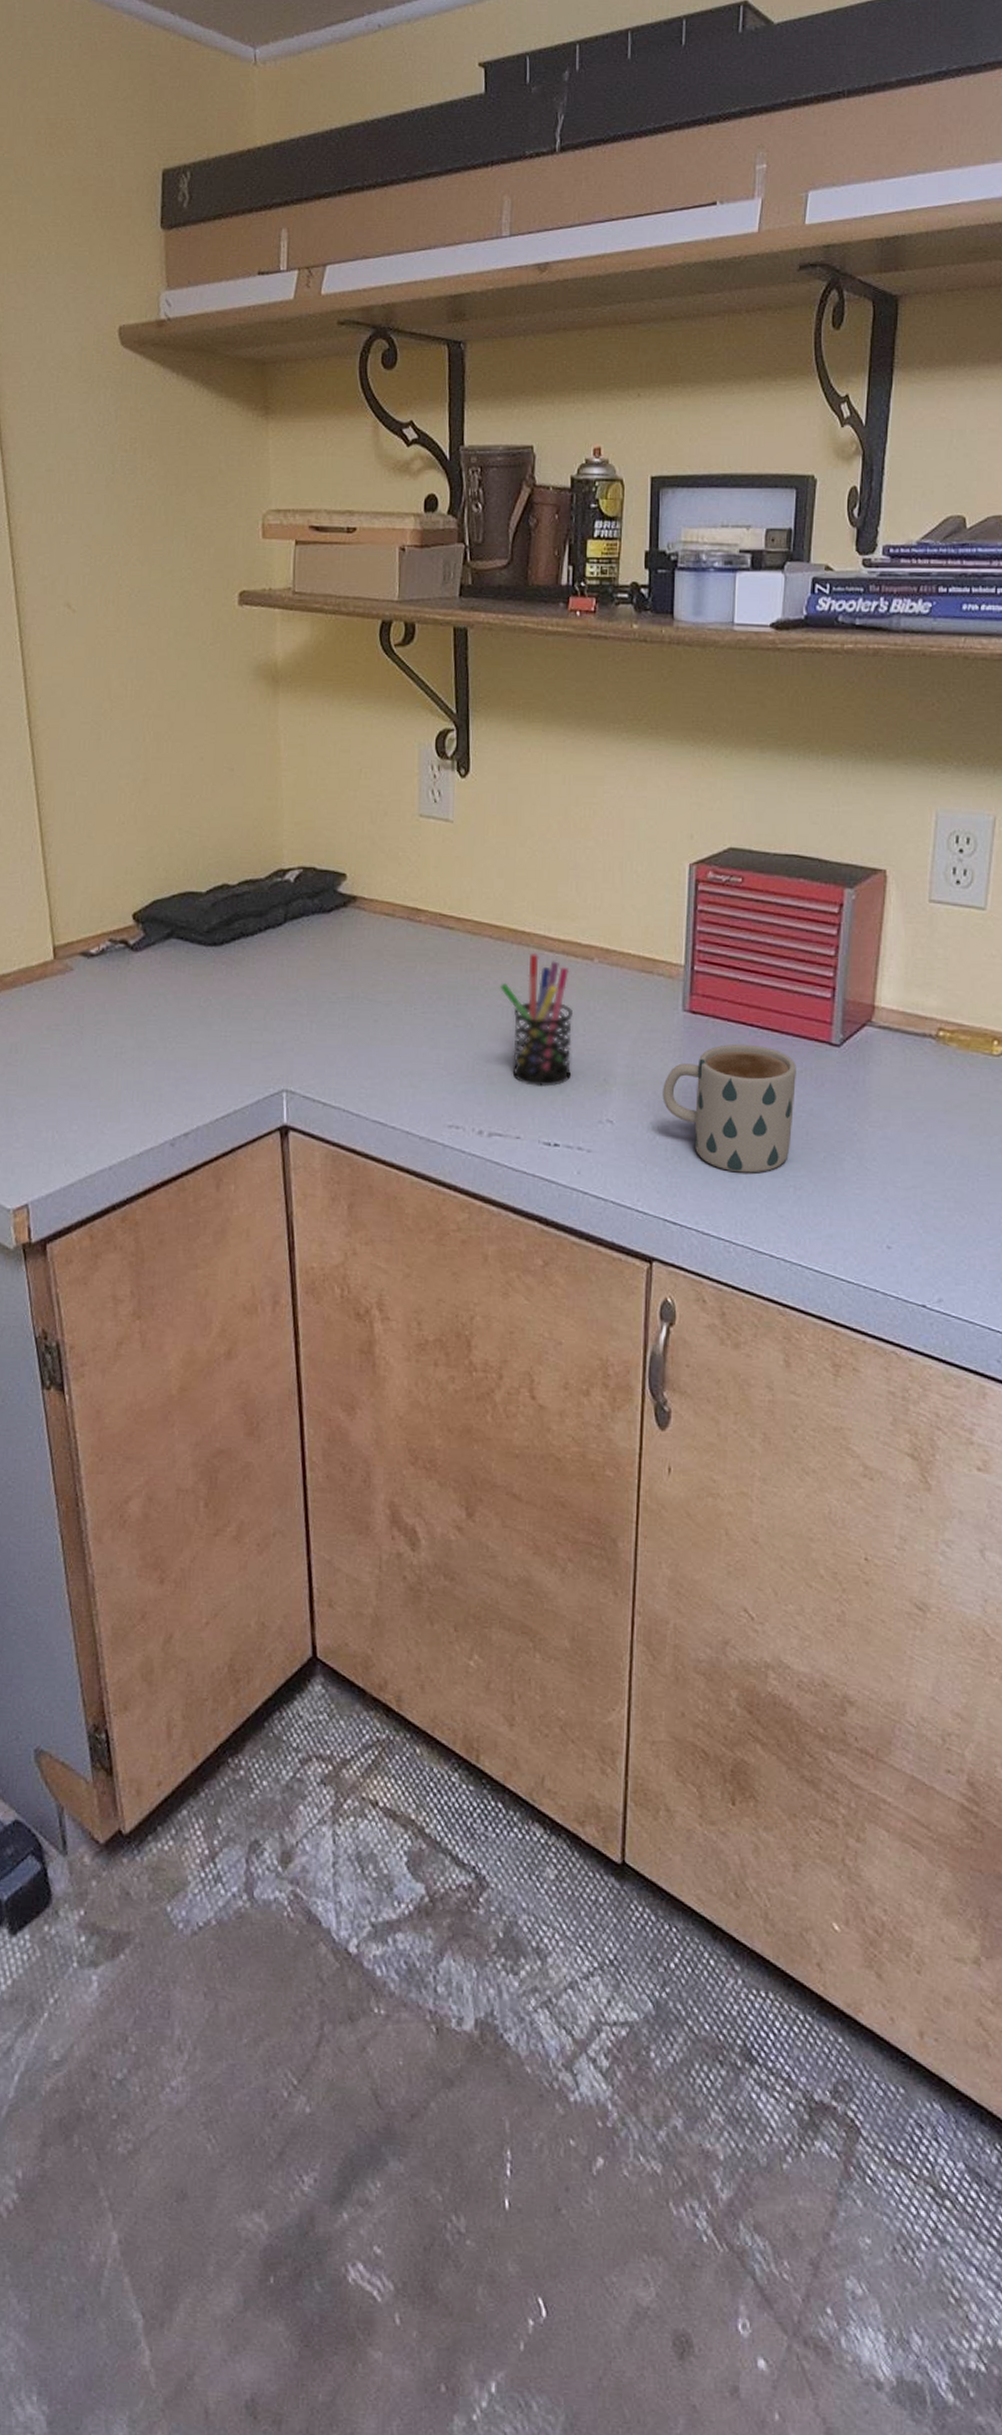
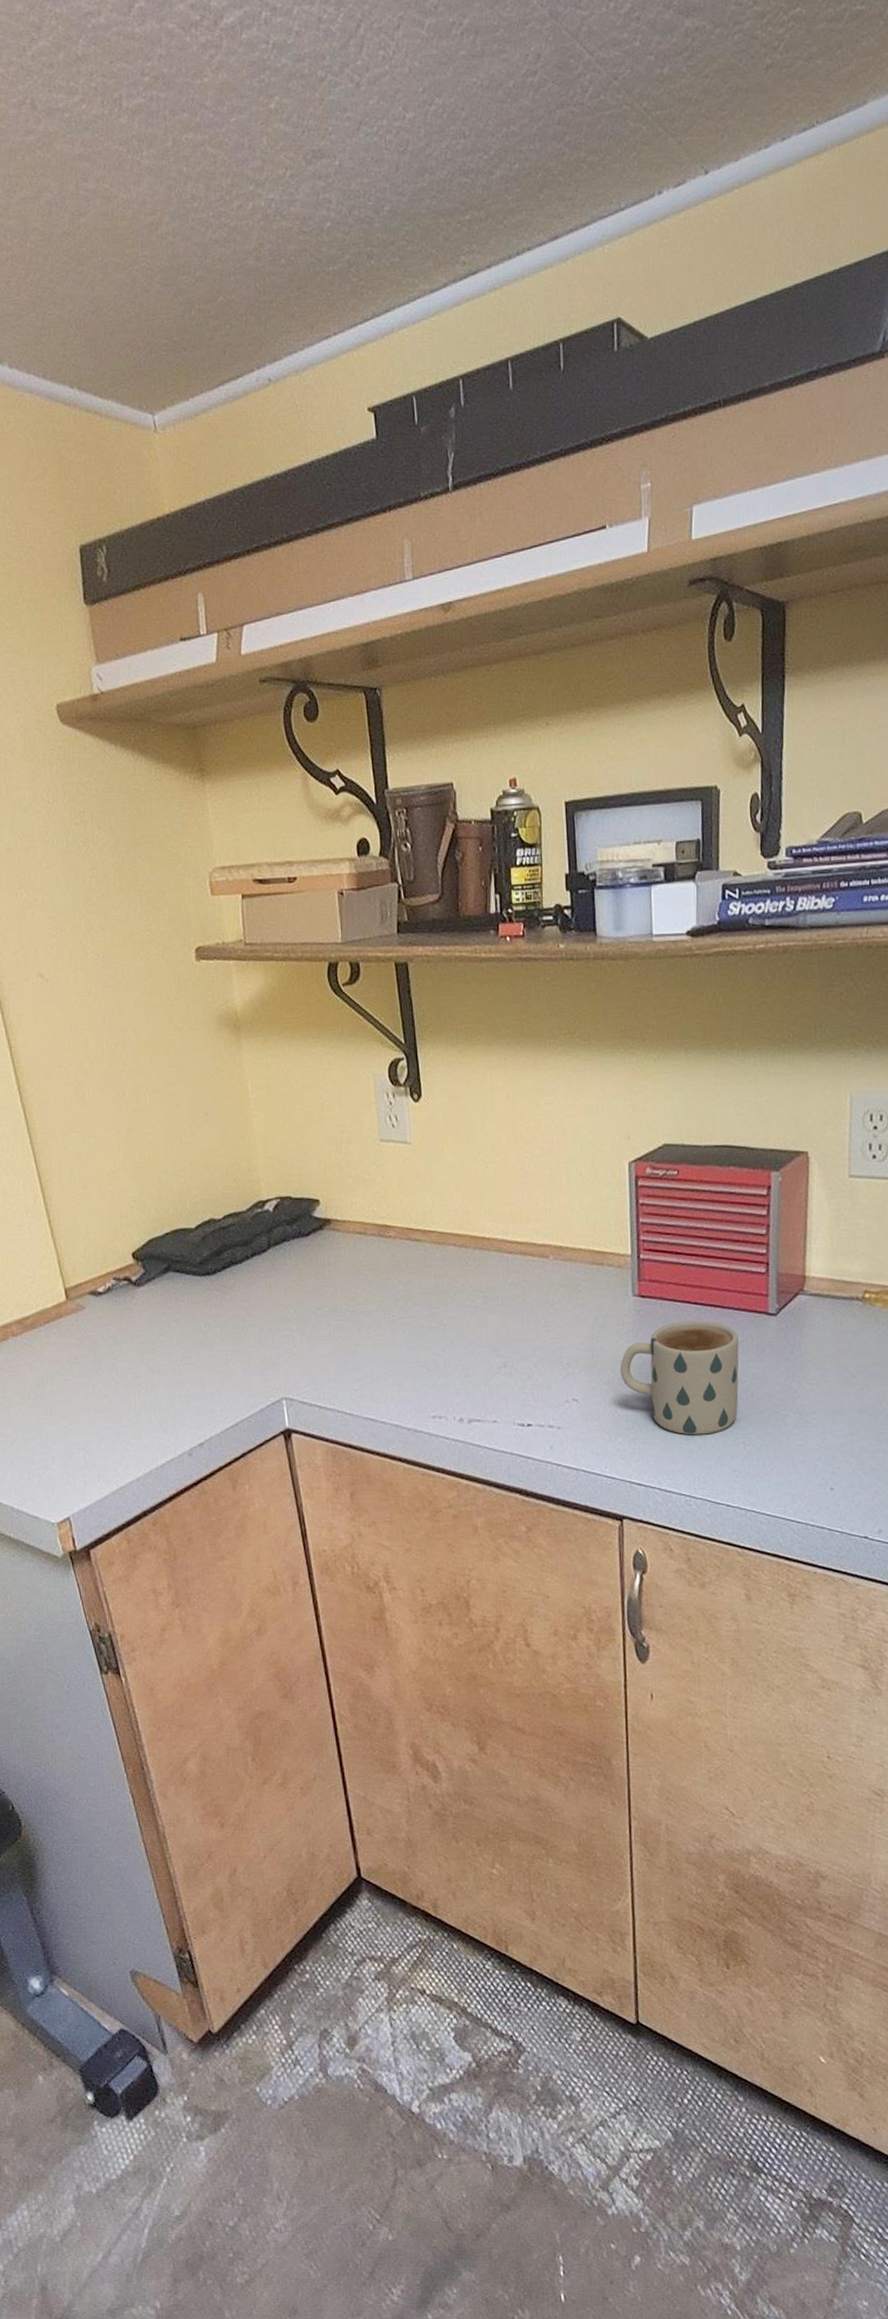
pen holder: present [500,953,574,1087] -> none [467,1256,538,1375]

